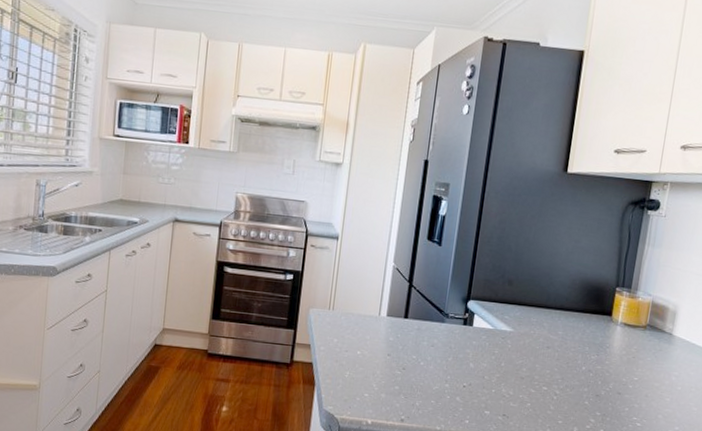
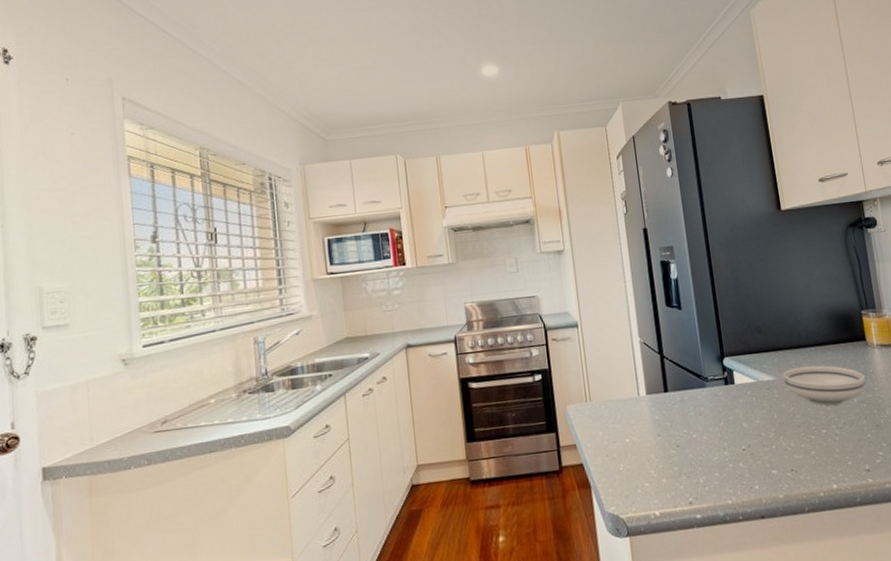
bowl: none [520,324,600,368] -> present [783,365,866,405]

